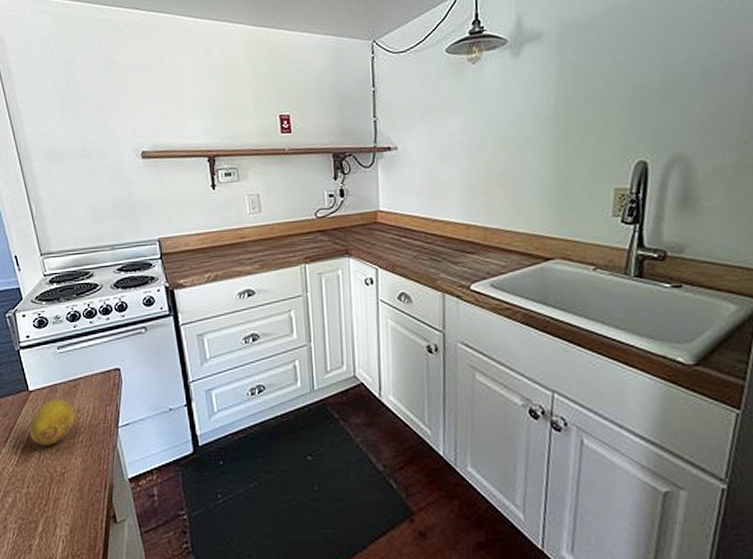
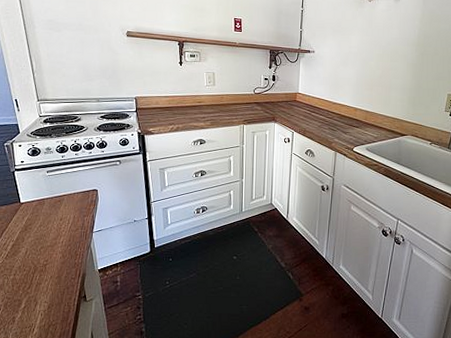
fruit: present [29,400,75,445] -> none [19,210,58,244]

